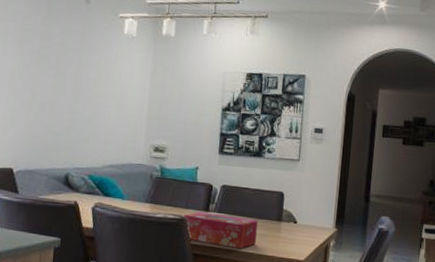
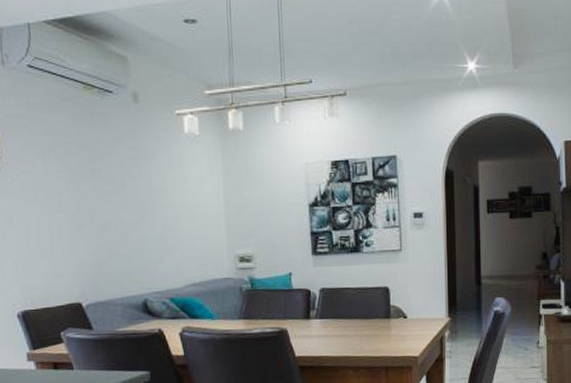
tissue box: present [183,211,258,249] -> none [282,320,365,354]

